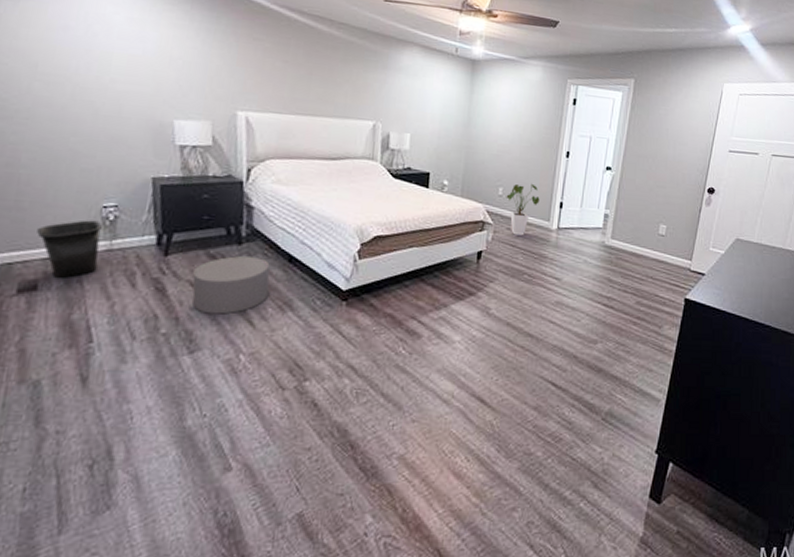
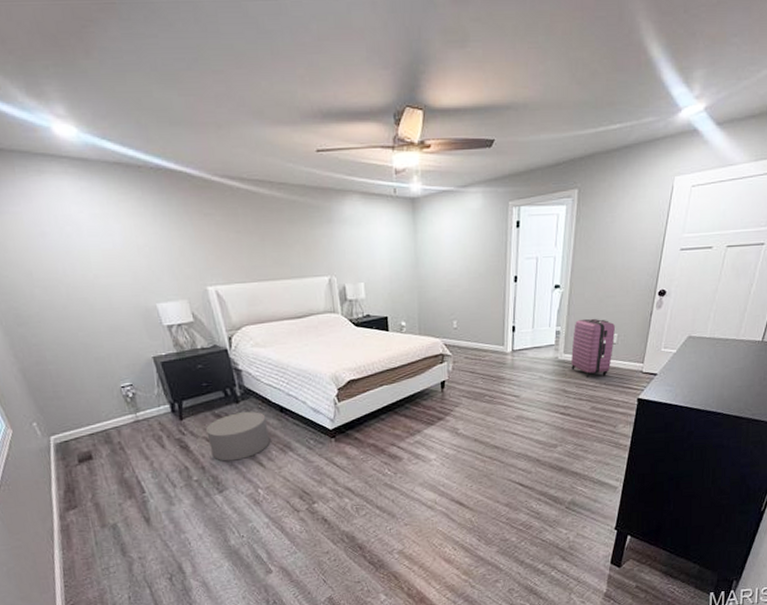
waste bin: present [37,220,102,278] -> none [77,399,132,448]
house plant: present [506,183,540,236] -> none [461,312,493,363]
suitcase: none [618,205,664,270] -> present [571,318,615,378]

